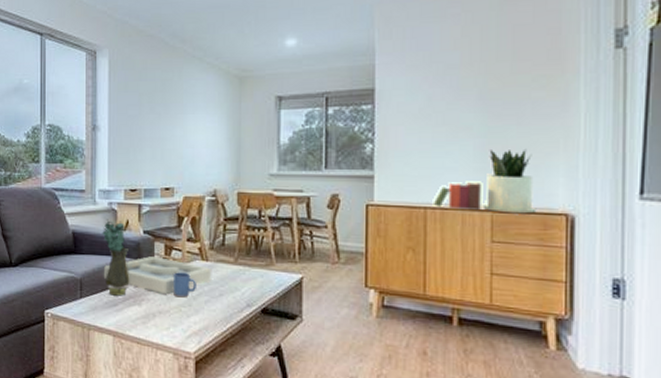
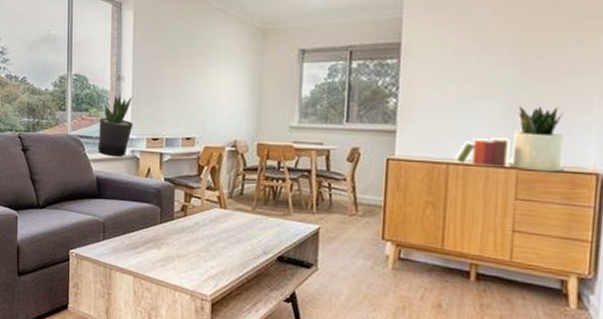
planter: none [73,142,110,209] -> present [98,92,133,156]
vase: present [102,219,130,296] -> none [124,166,150,240]
decorative tray: present [103,256,212,295] -> none [125,203,230,240]
mug: present [172,272,196,298] -> none [191,218,214,243]

